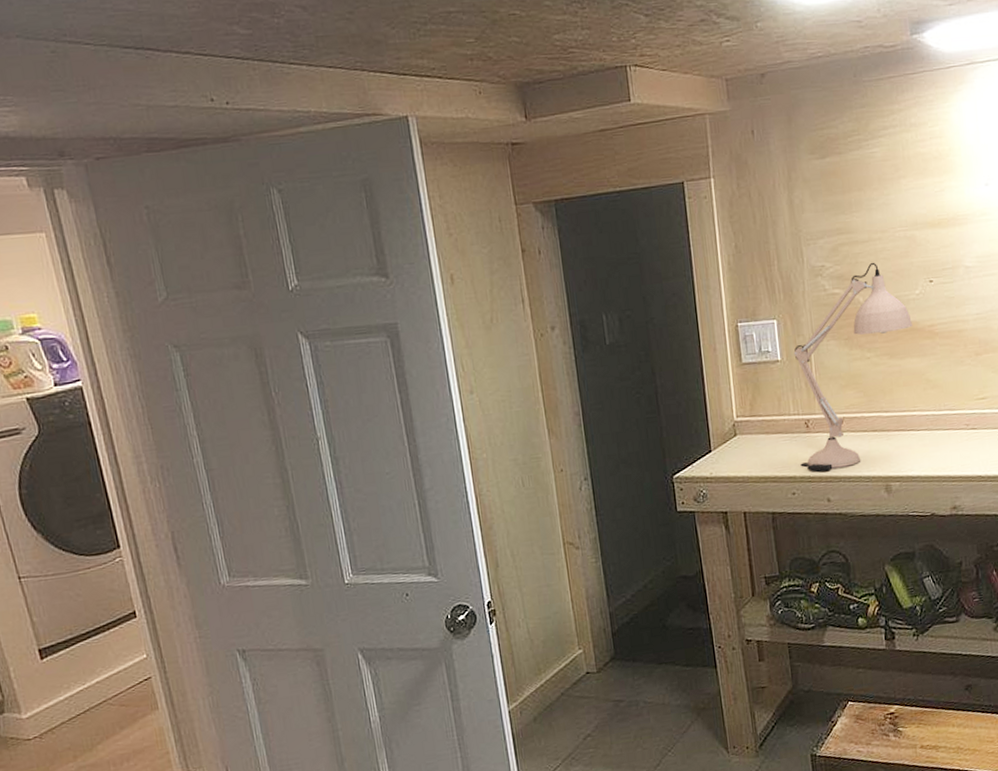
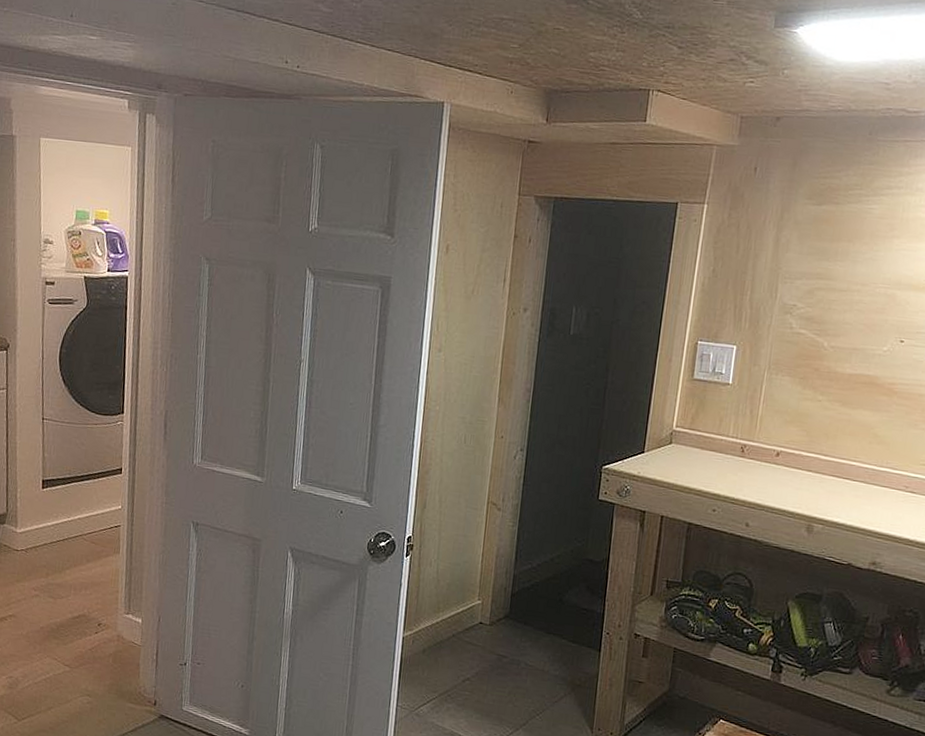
desk lamp: present [793,262,912,472] -> none [727,311,873,498]

